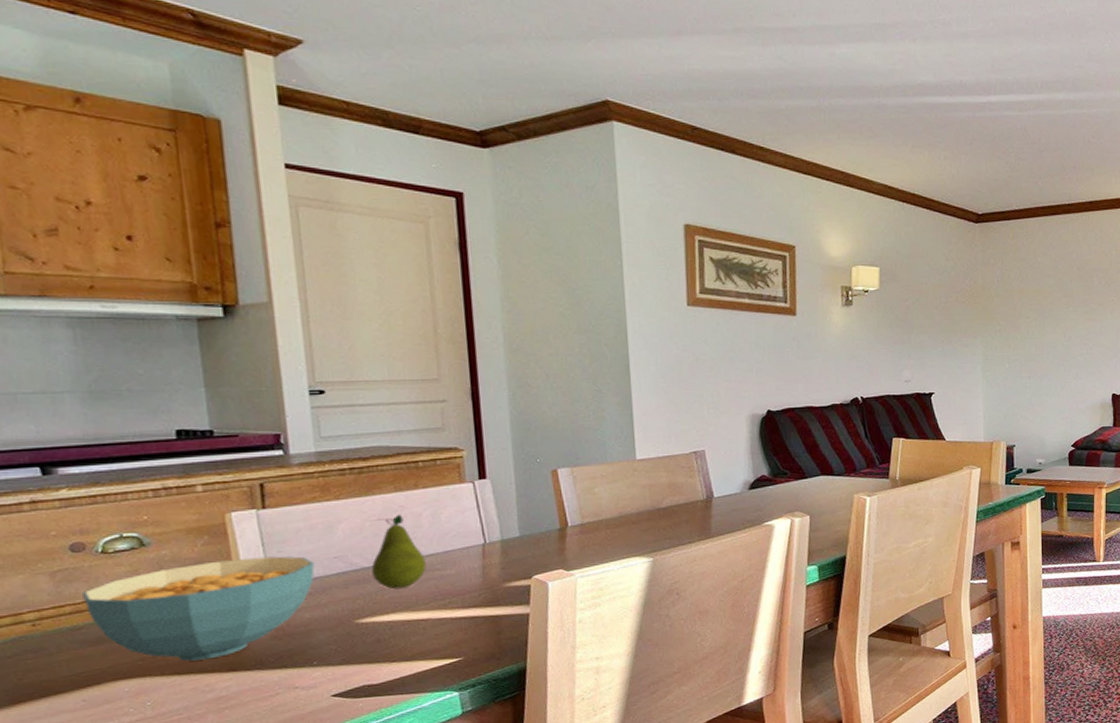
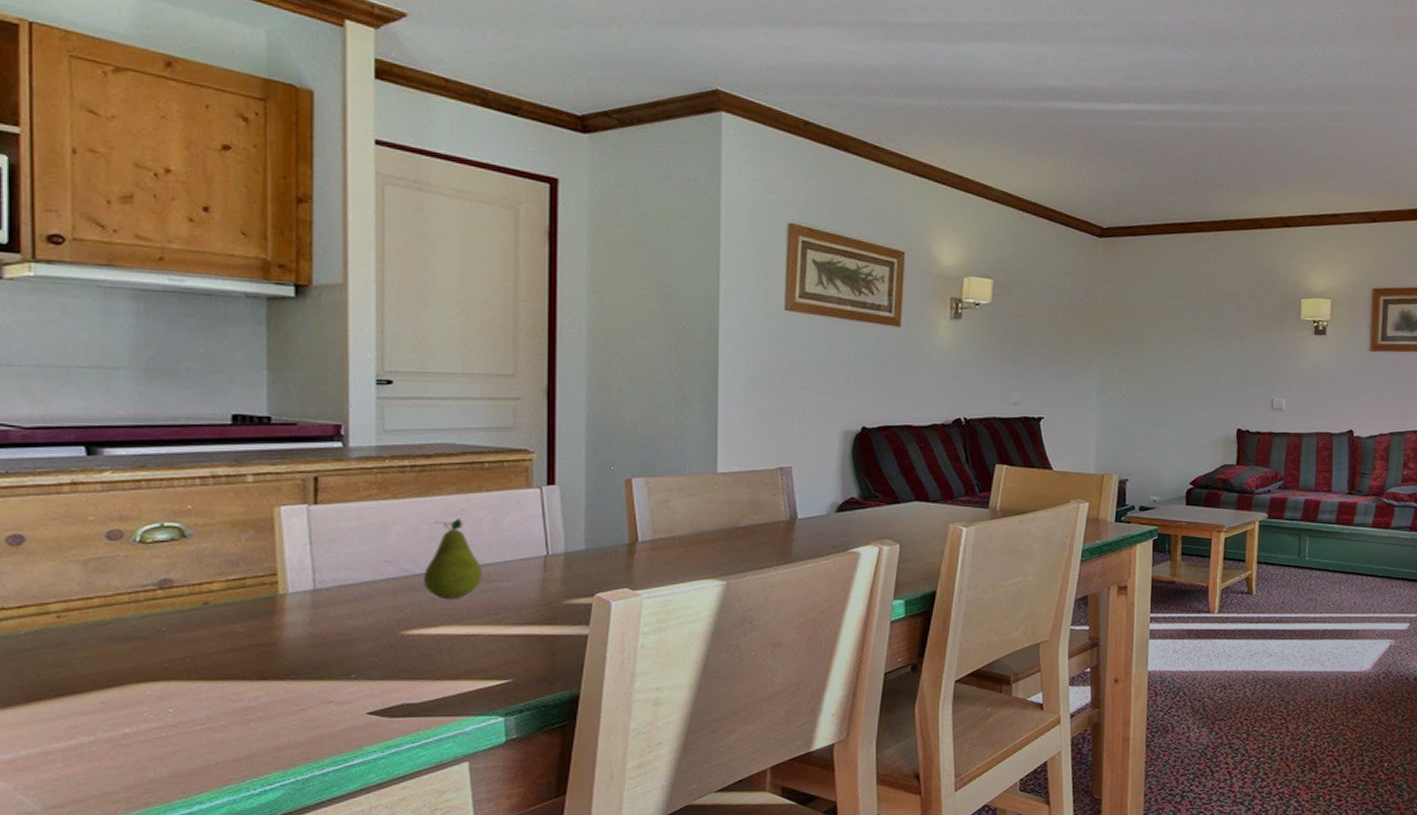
cereal bowl: present [82,556,315,661] -> none [114,556,363,666]

